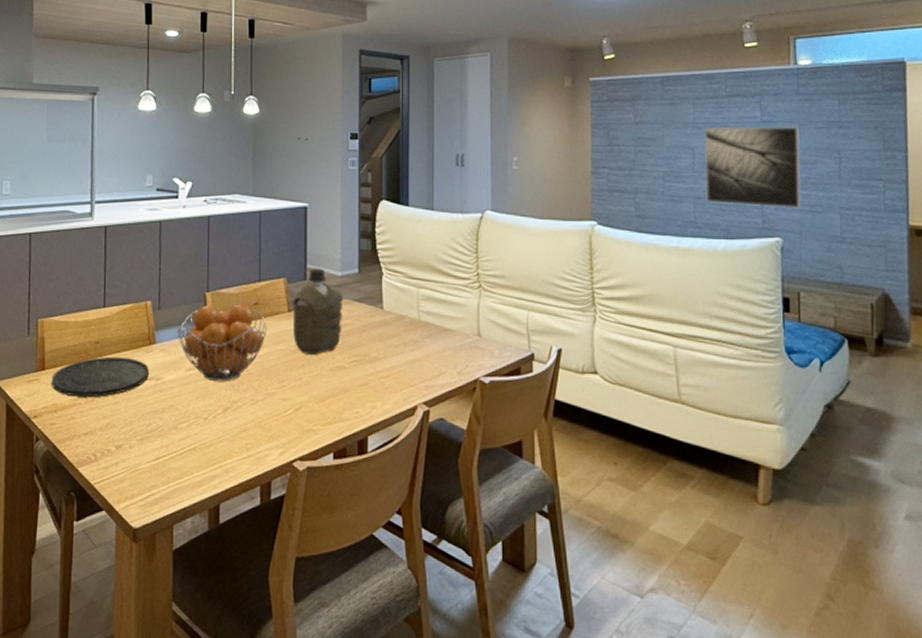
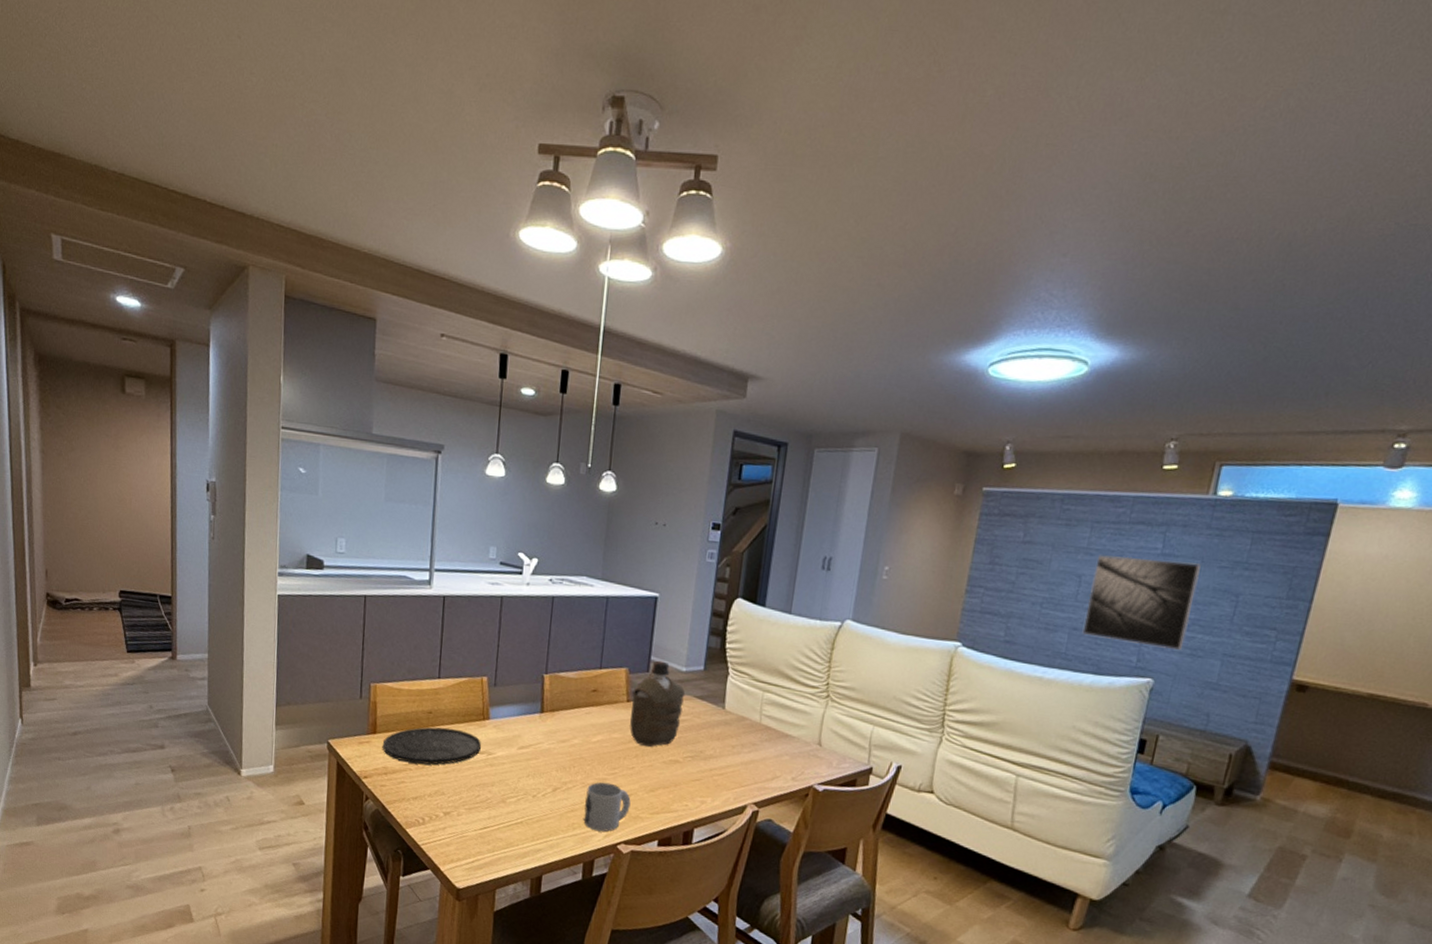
fruit basket: present [176,304,268,382] -> none [511,687,605,764]
mug: none [255,396,302,450] -> present [582,782,631,832]

